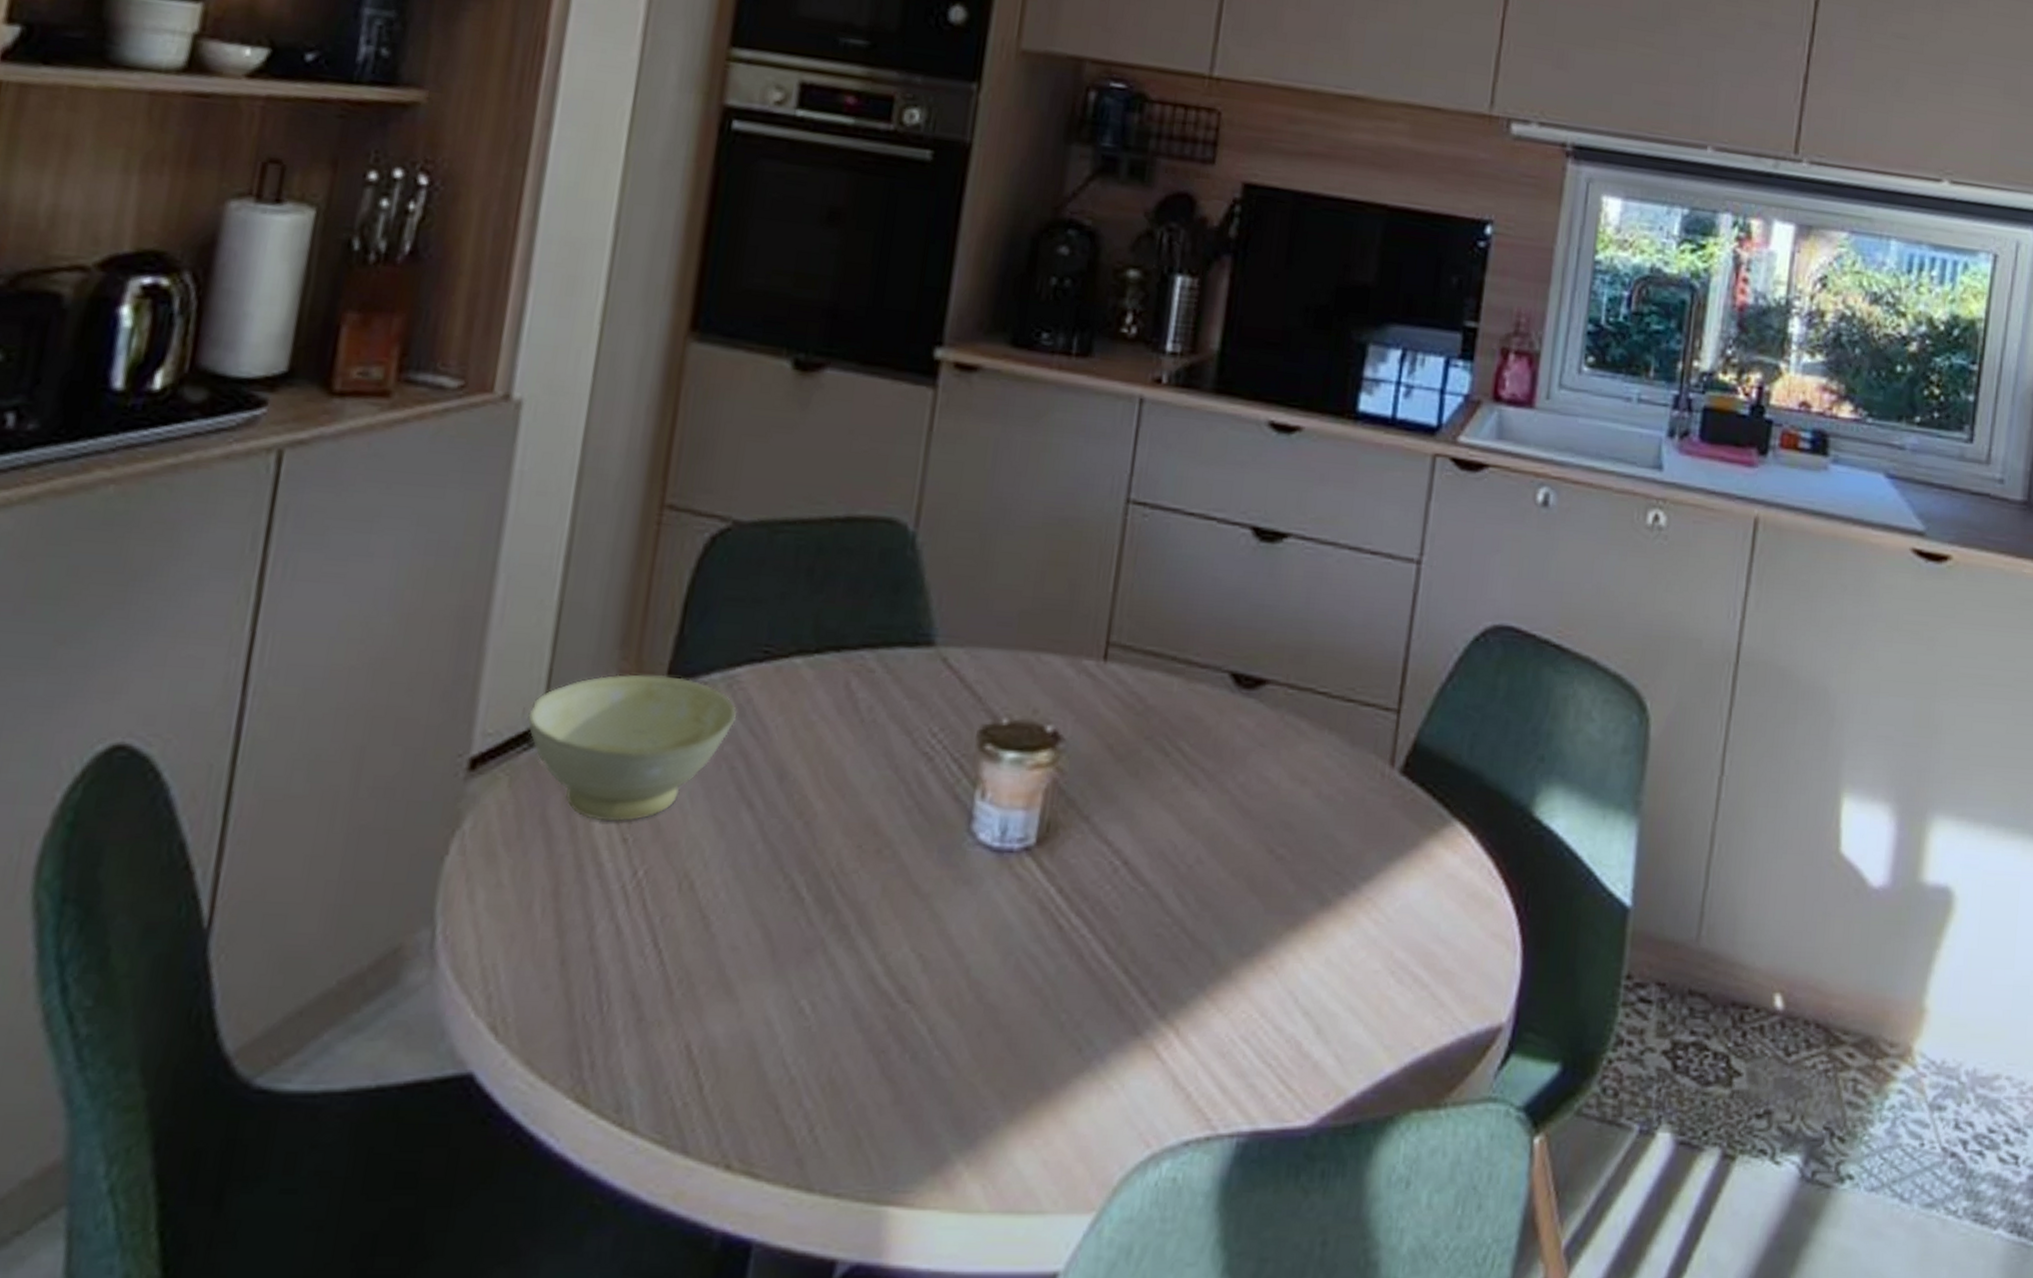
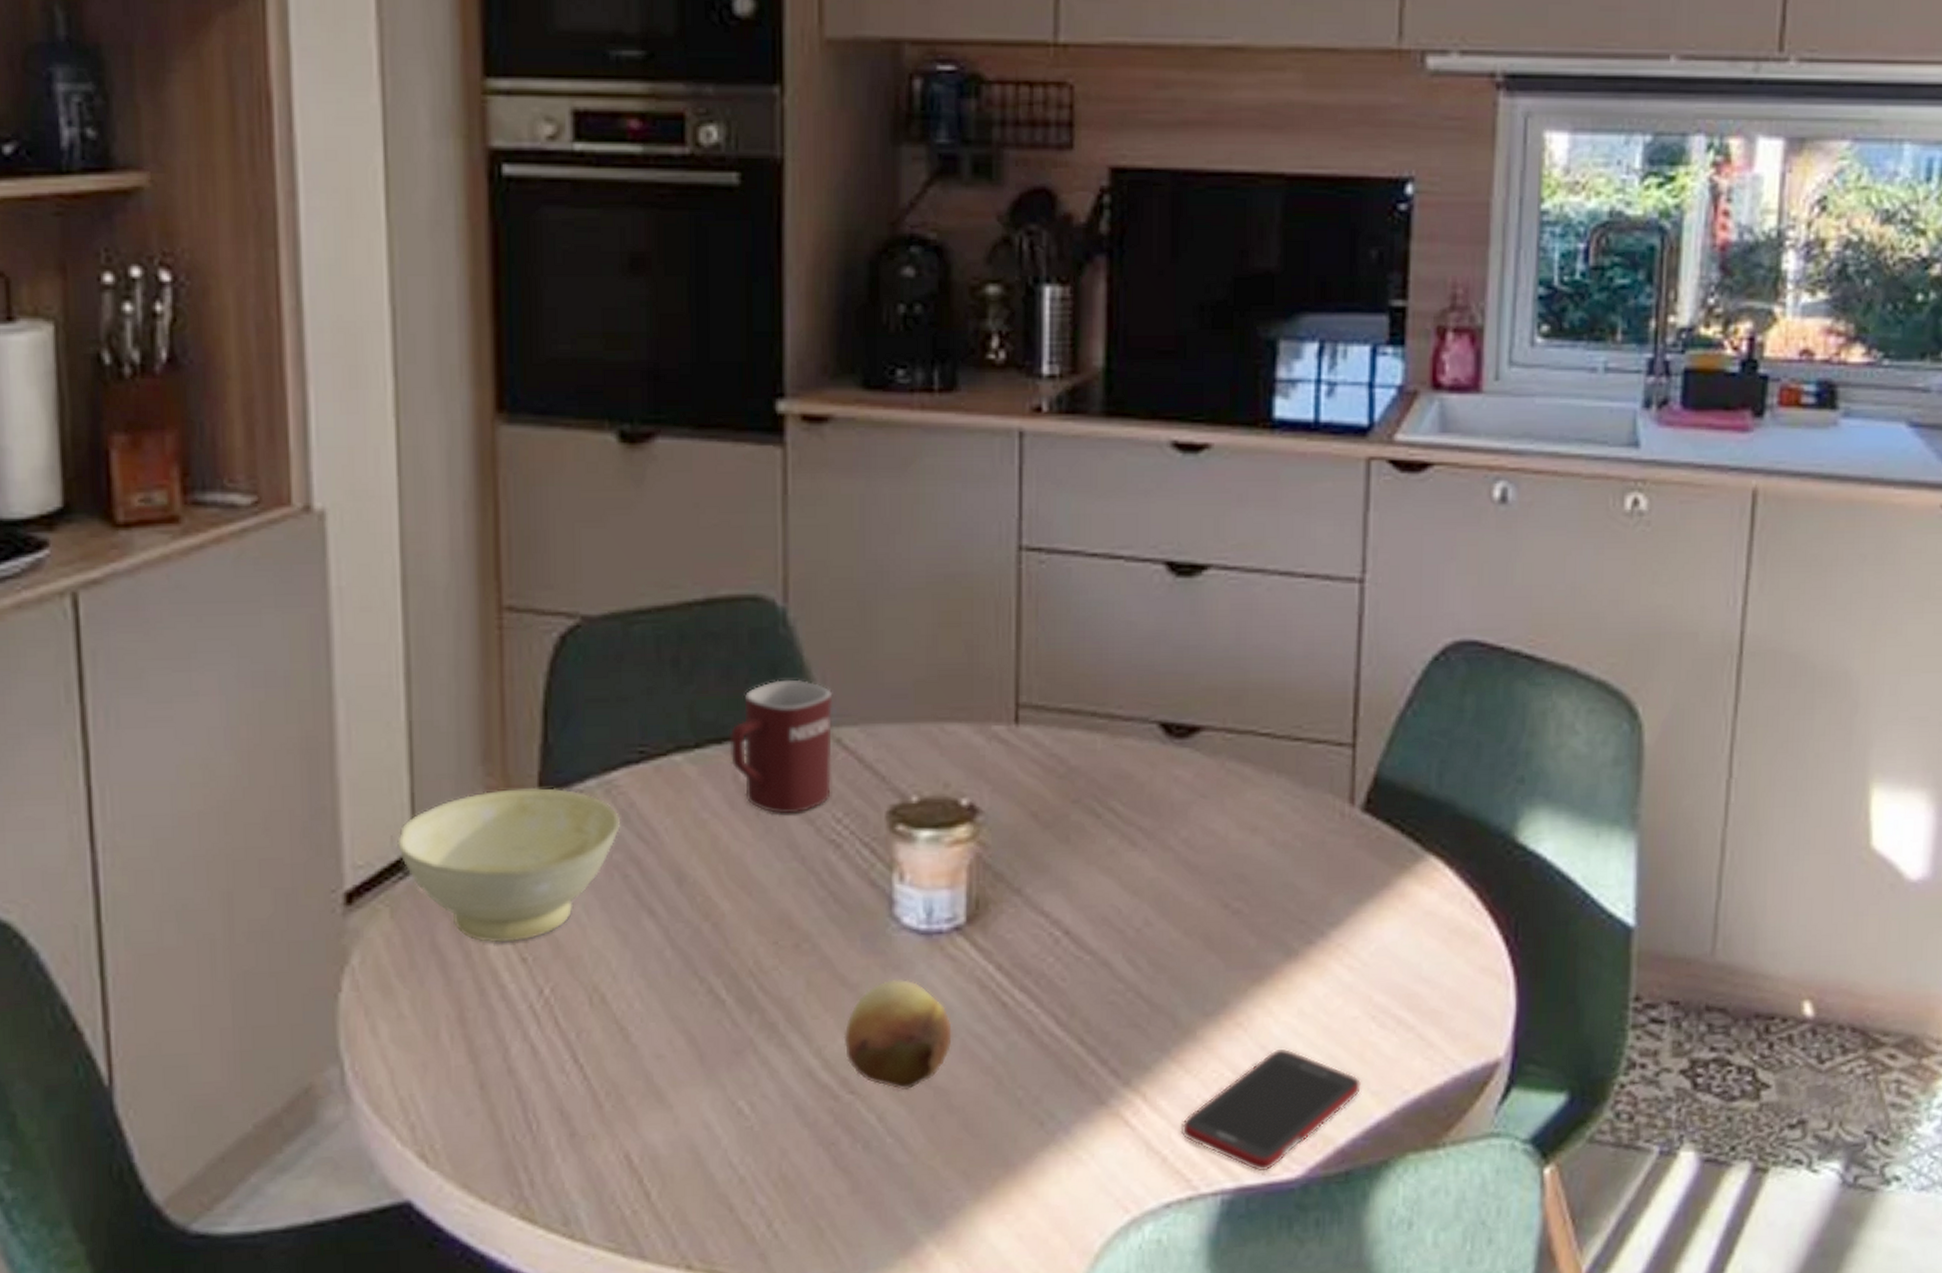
mug: none [845,597,946,725] -> present [730,679,833,814]
fruit: none [907,893,1010,1003] -> present [843,979,952,1090]
cell phone: none [1206,995,1377,1117] -> present [1180,1048,1362,1172]

